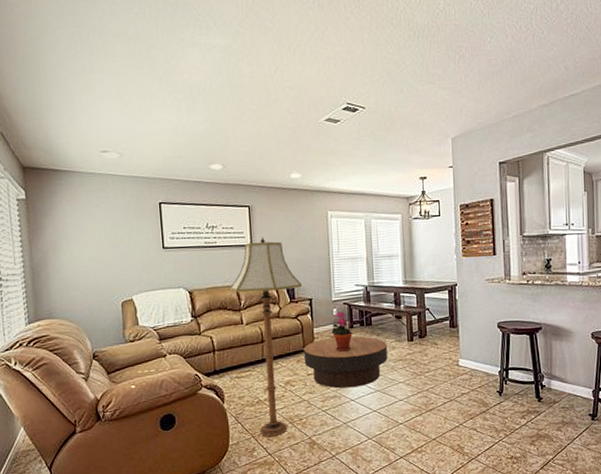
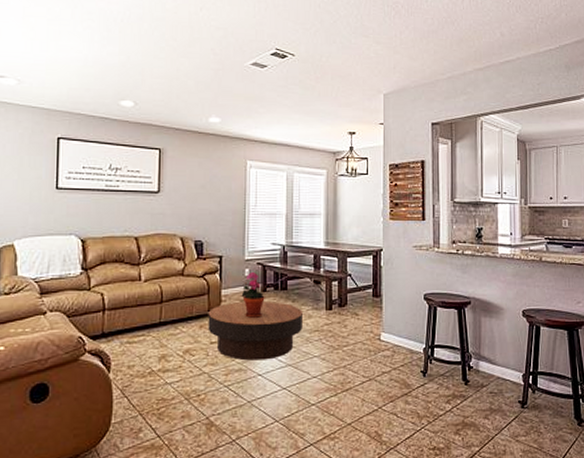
floor lamp: present [230,237,303,437] -> none [129,184,213,416]

